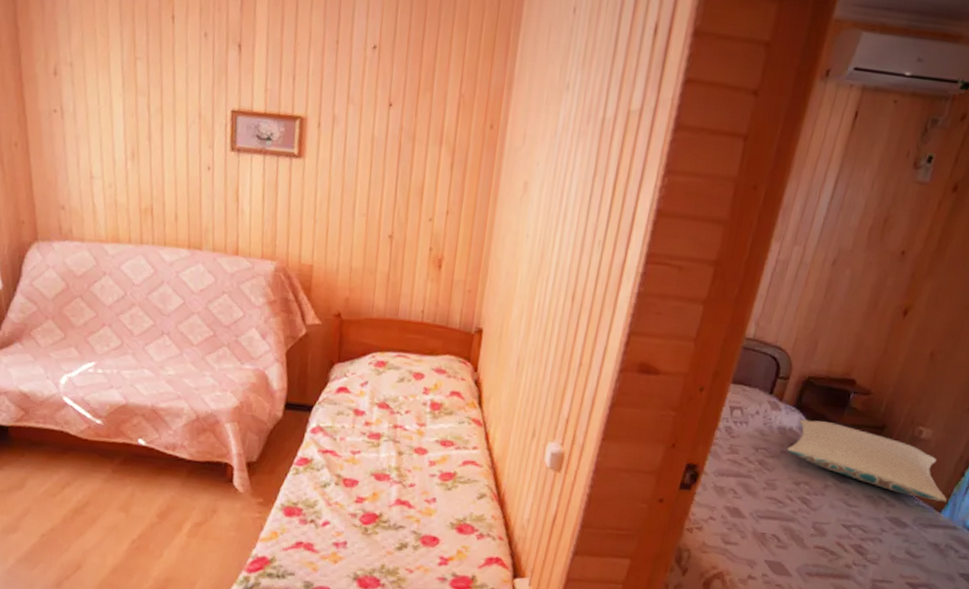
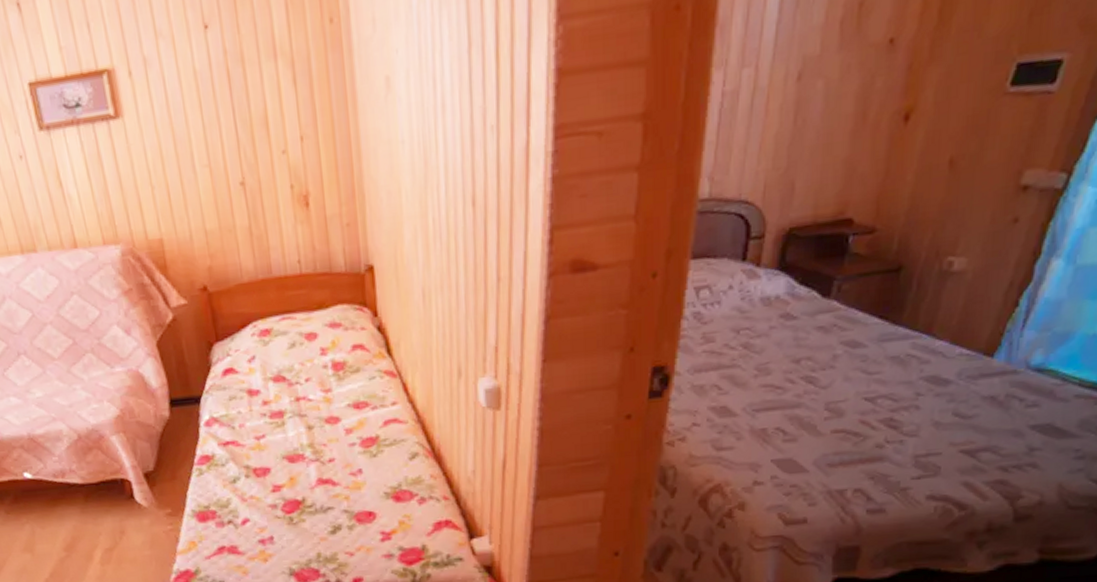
pillow: present [787,419,948,502] -> none [777,277,1000,345]

